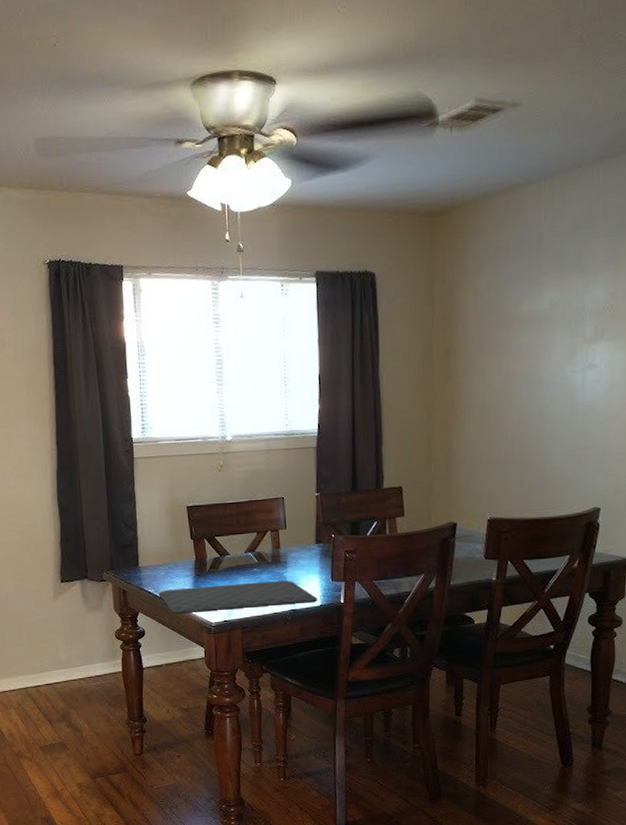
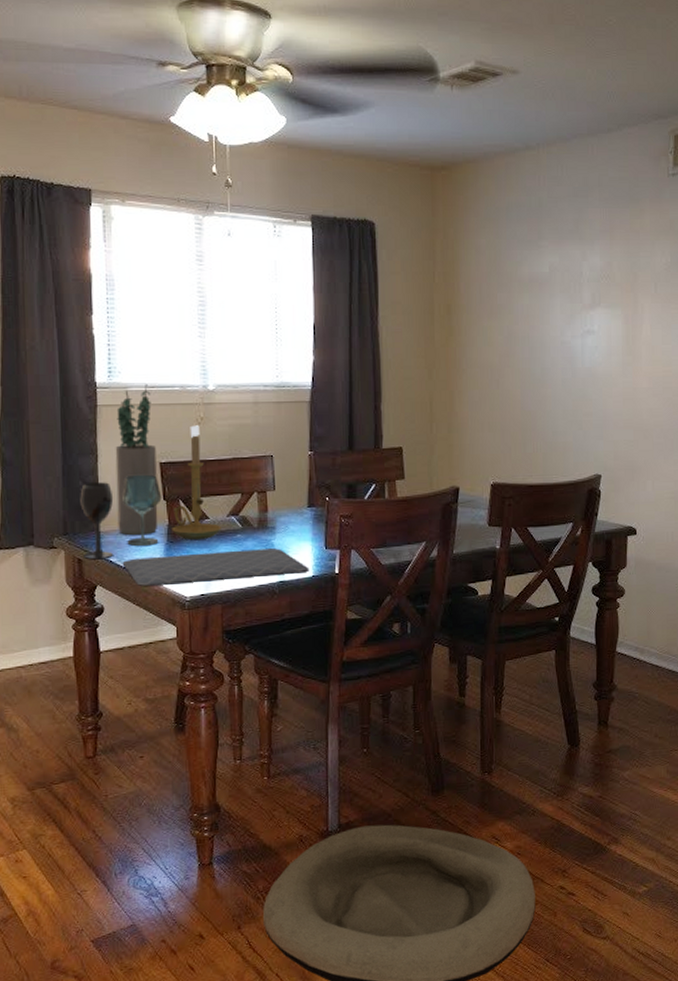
wine glass: none [122,524,151,590] -> present [80,482,114,559]
vase: none [149,437,187,570] -> present [115,384,158,536]
wine glass: none [156,517,190,579] -> present [121,474,162,546]
candle holder: none [198,472,240,574] -> present [171,425,222,541]

